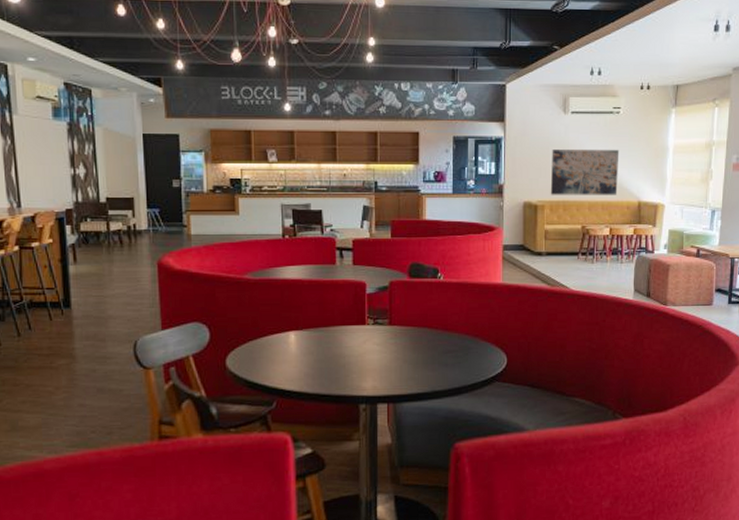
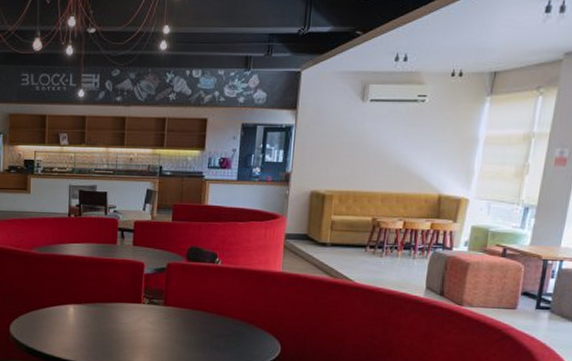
wall art: present [550,149,620,195] -> none [340,138,422,187]

